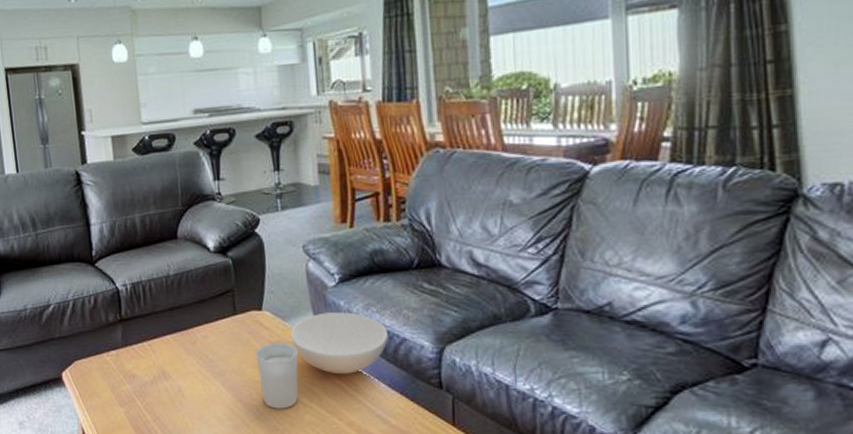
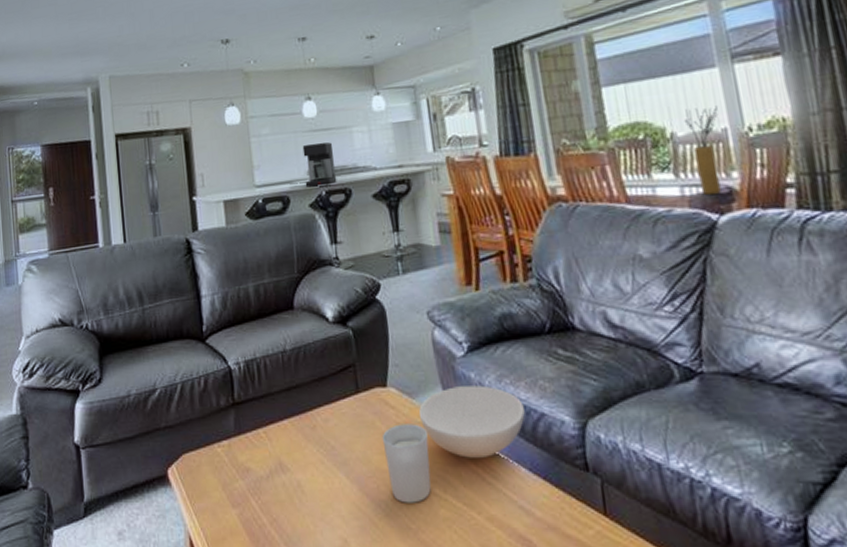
coffee maker: none [188,83,222,126] -> present [302,142,337,188]
vase: none [569,58,605,147] -> present [684,105,722,196]

